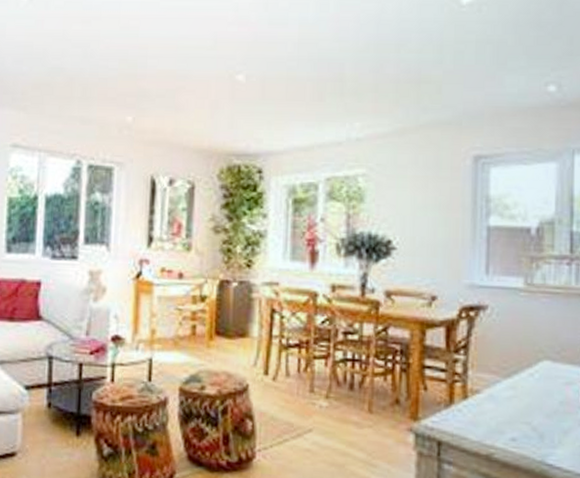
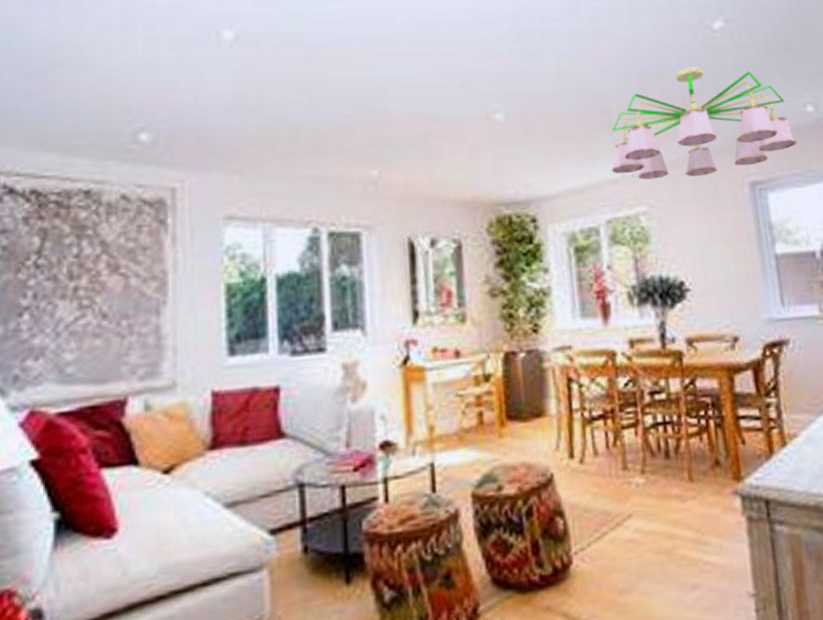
chandelier: none [338,40,532,146] -> present [611,66,797,180]

